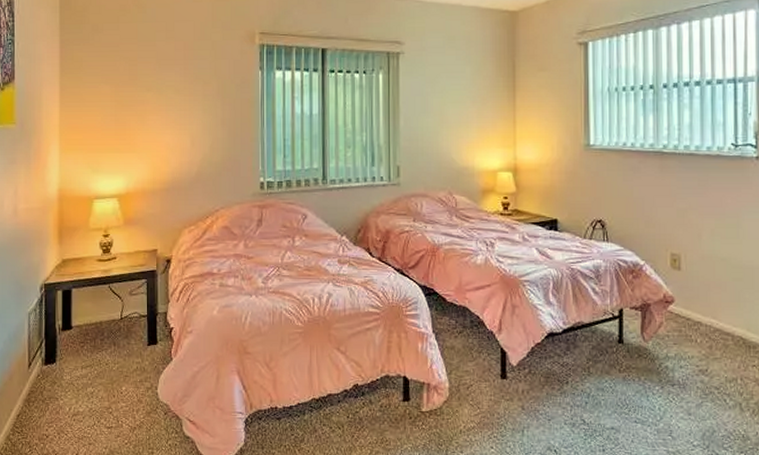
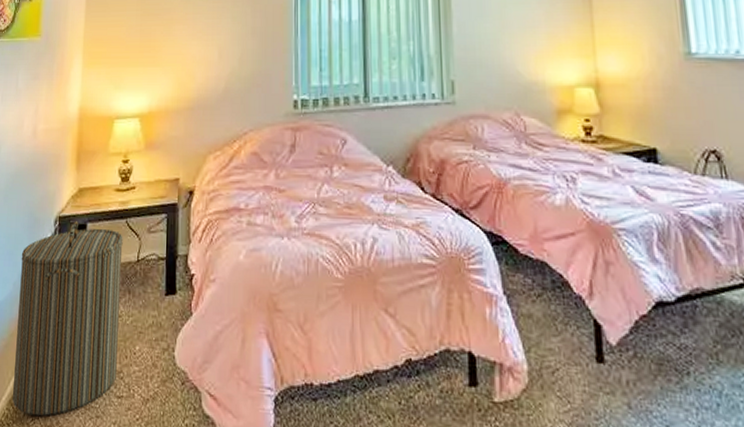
laundry hamper: none [9,287,107,447] -> present [12,221,123,416]

